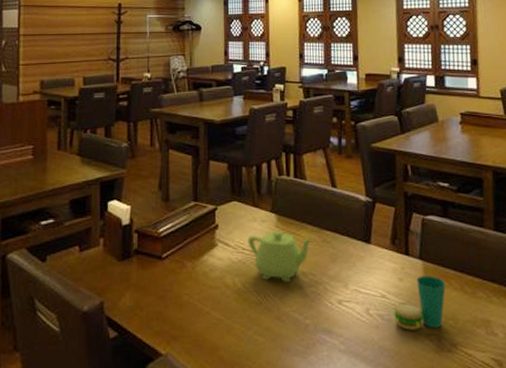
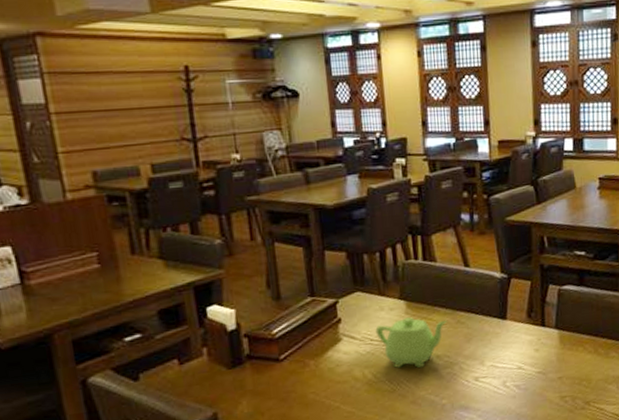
cup: present [393,276,447,330] -> none [529,343,581,396]

